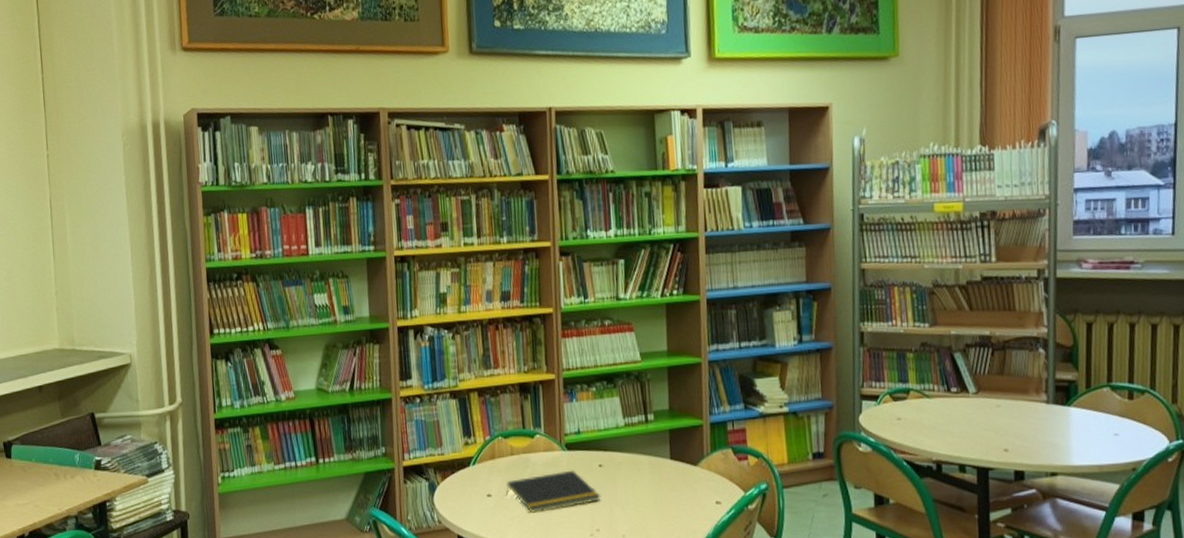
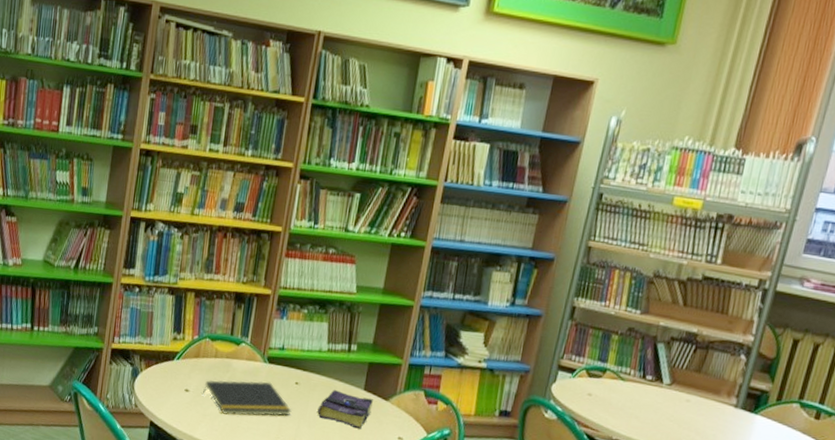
book: none [627,465,683,501] -> present [317,390,373,429]

